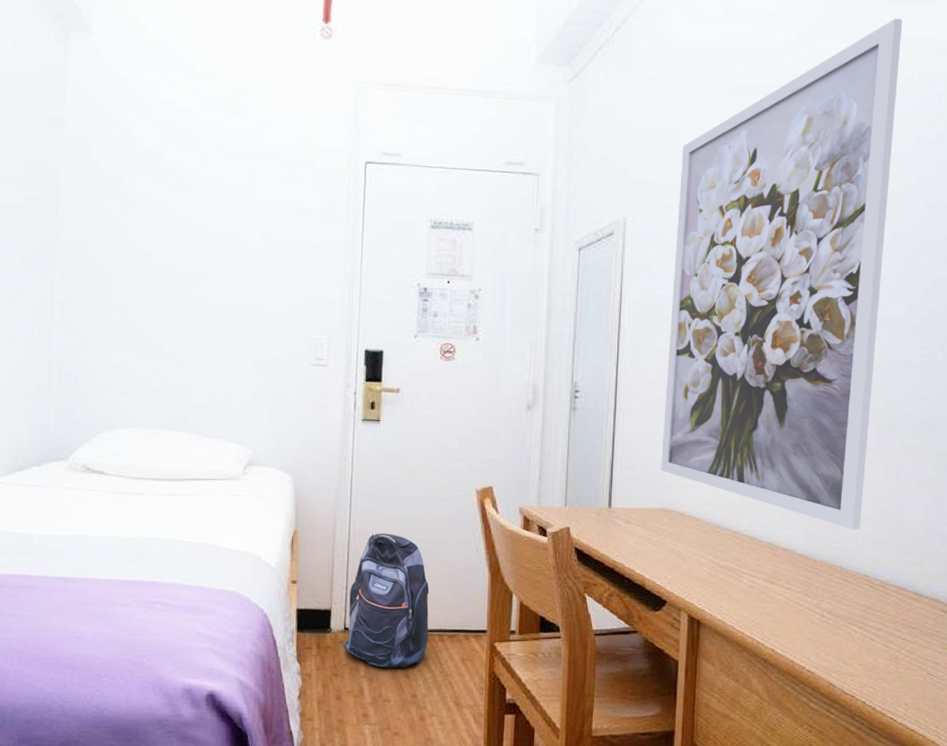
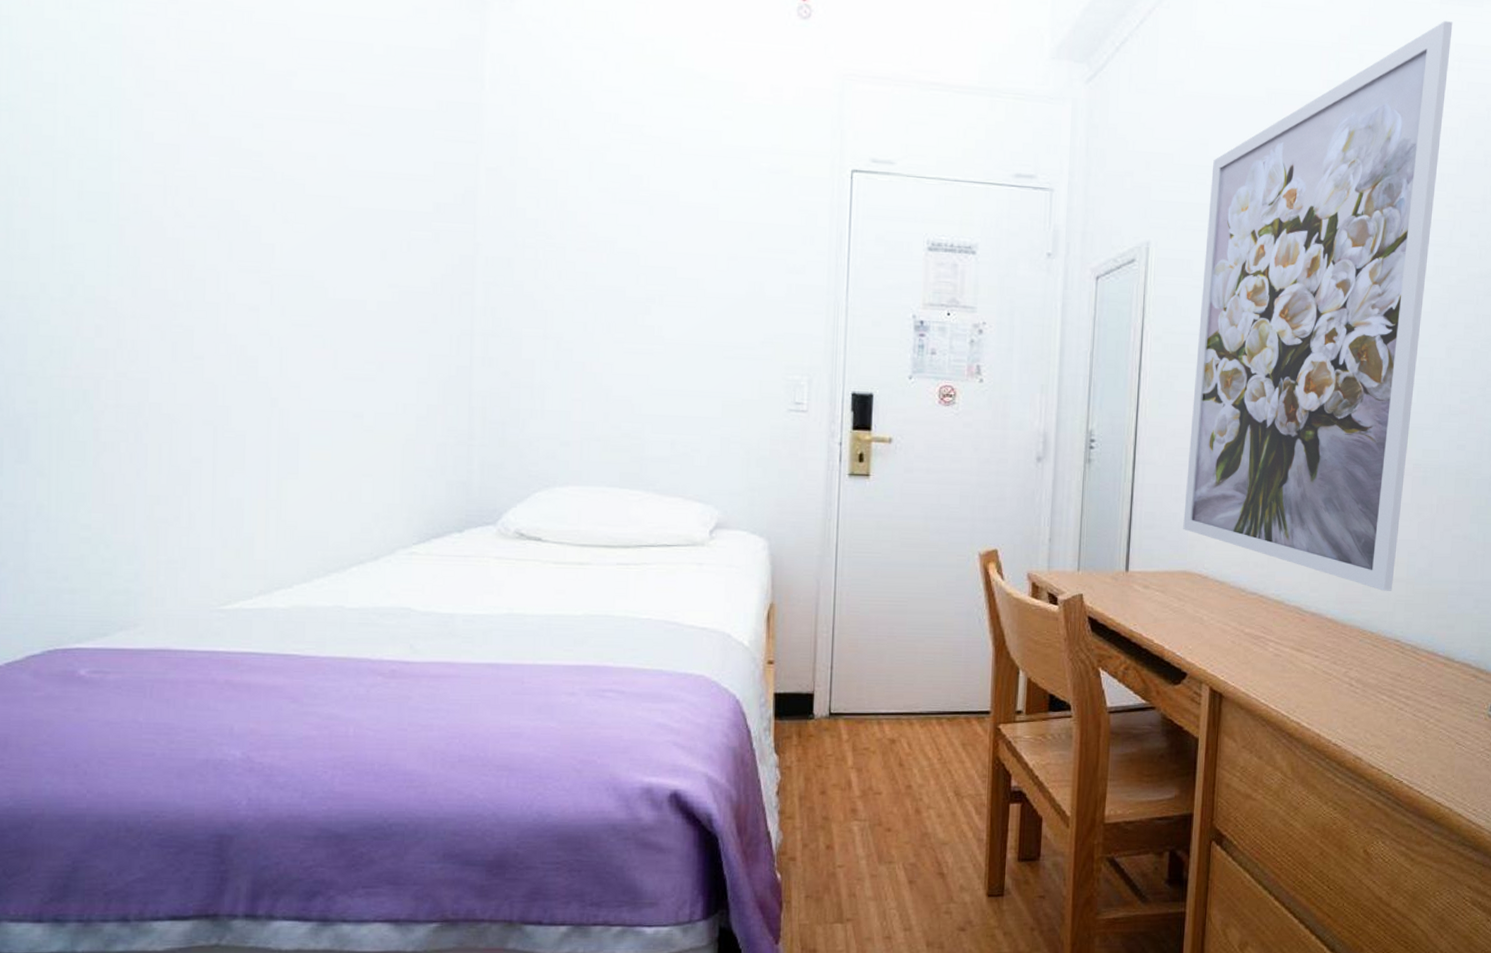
backpack: present [342,533,429,669] -> none [827,604,926,757]

